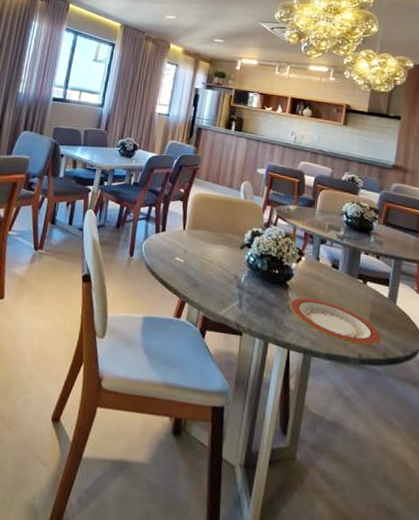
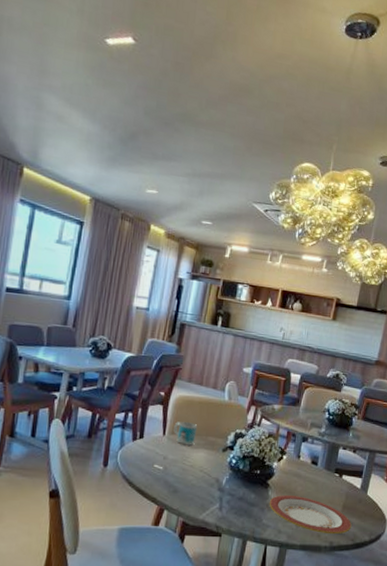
mug: none [193,217,216,241] -> present [173,421,198,446]

